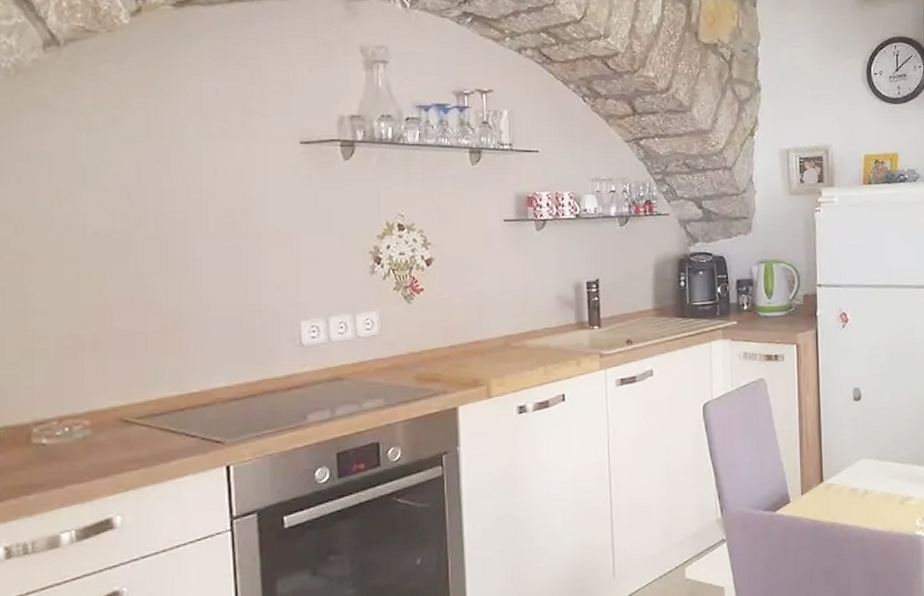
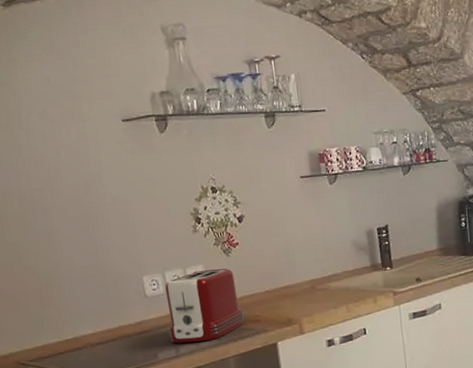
toaster: none [325,317,421,403] -> present [165,268,244,344]

